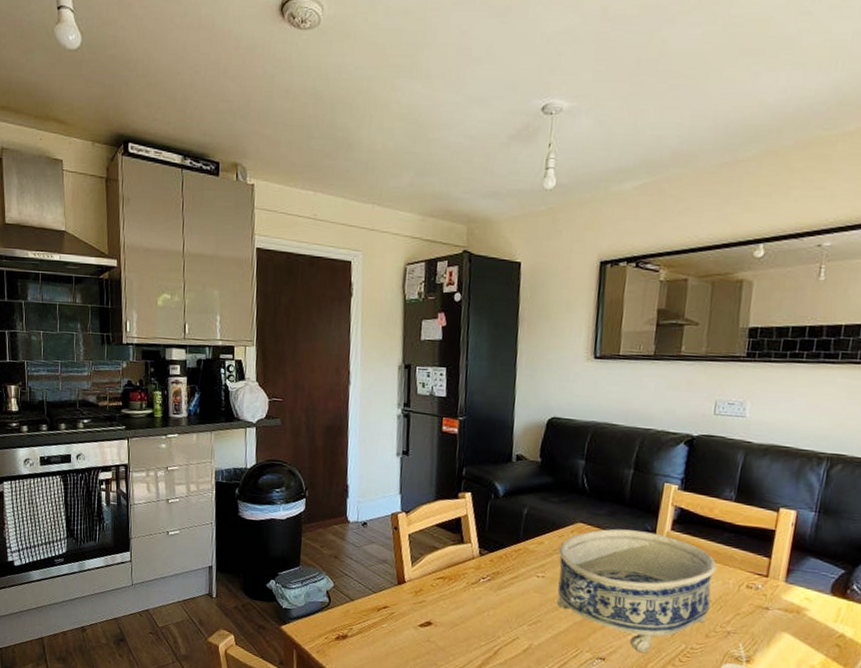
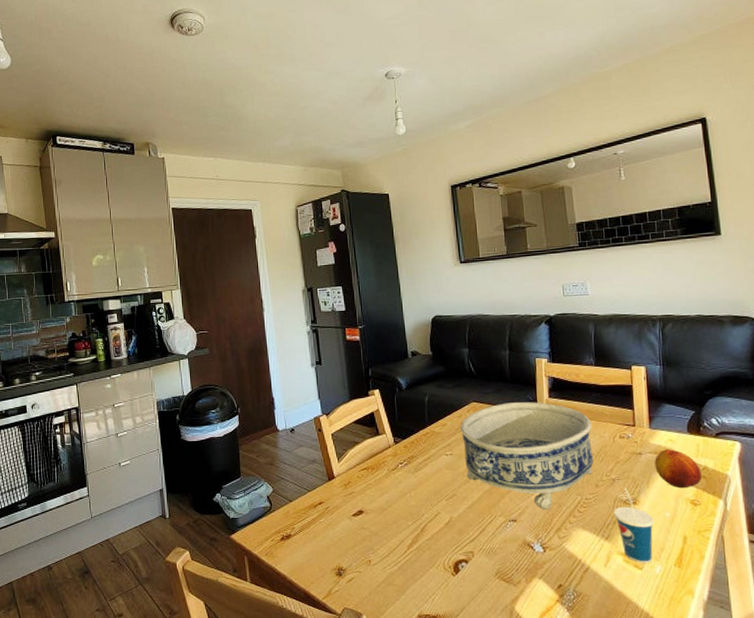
fruit: none [781,608,836,655] -> present [654,449,702,489]

